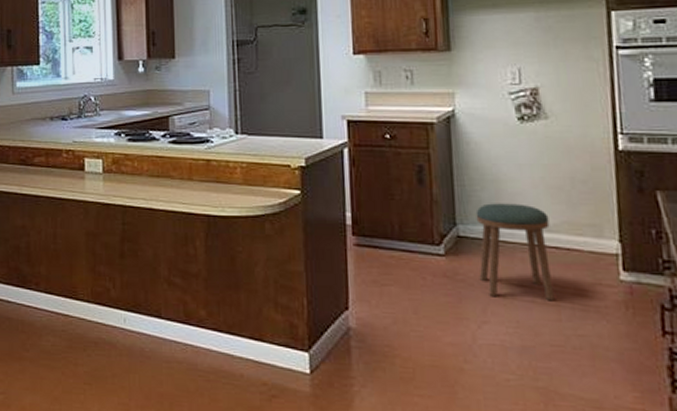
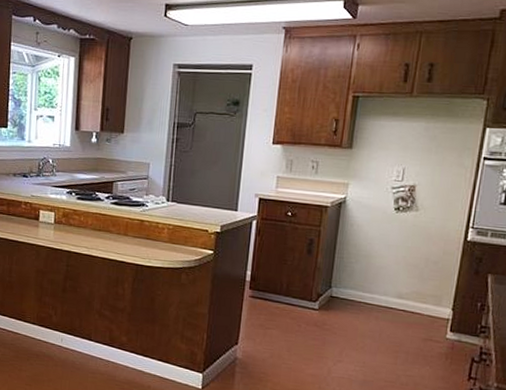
stool: present [475,203,555,301] -> none [341,273,403,350]

